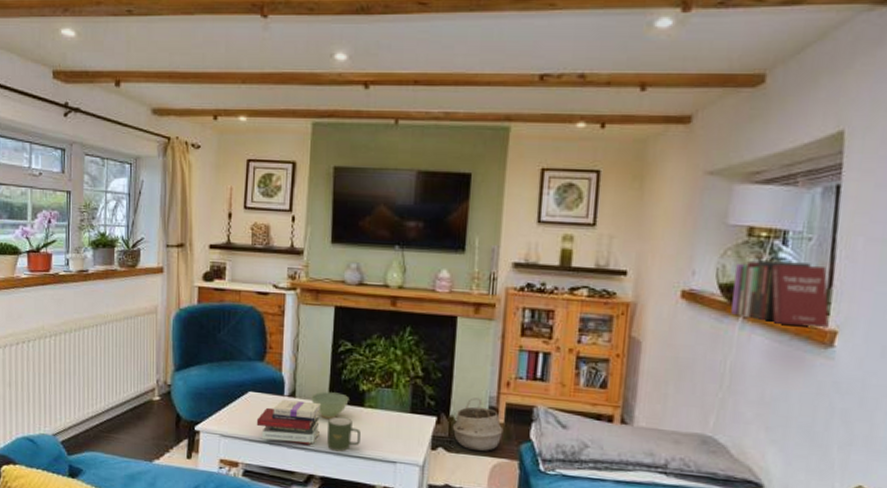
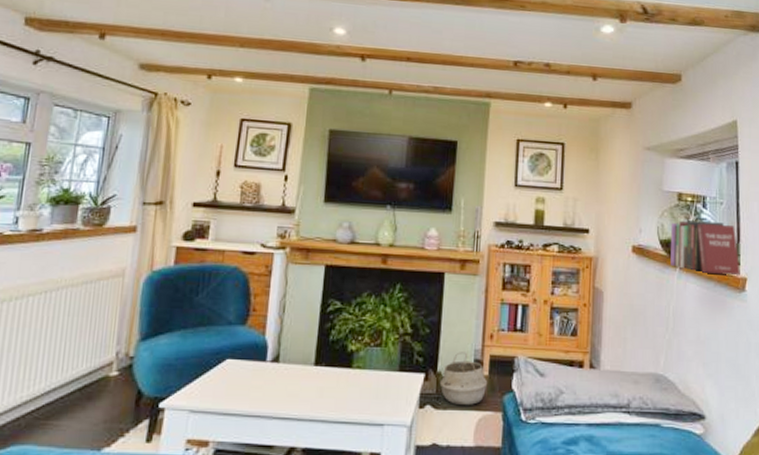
books: present [256,399,320,446] -> none [233,365,306,415]
bowl: present [311,391,349,419] -> none [296,354,337,383]
mug: present [327,416,361,452] -> none [311,380,348,418]

